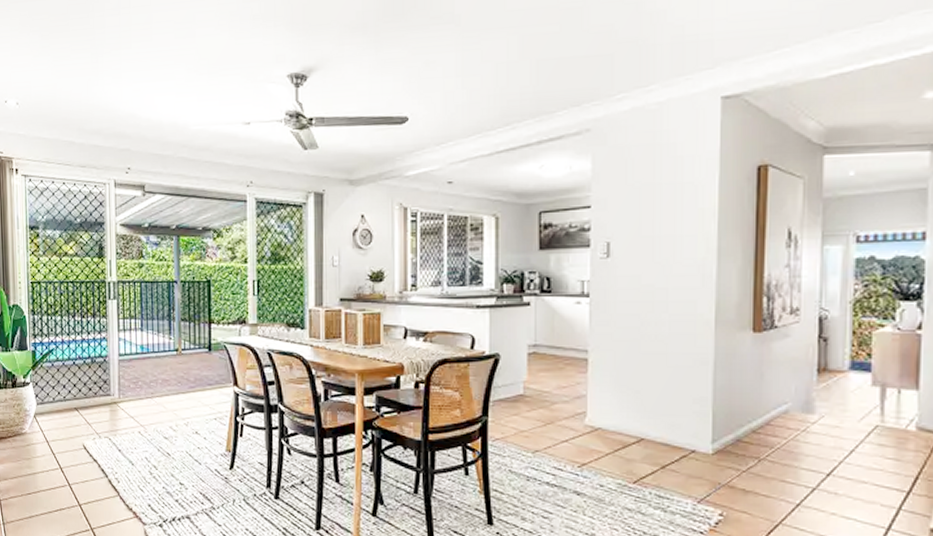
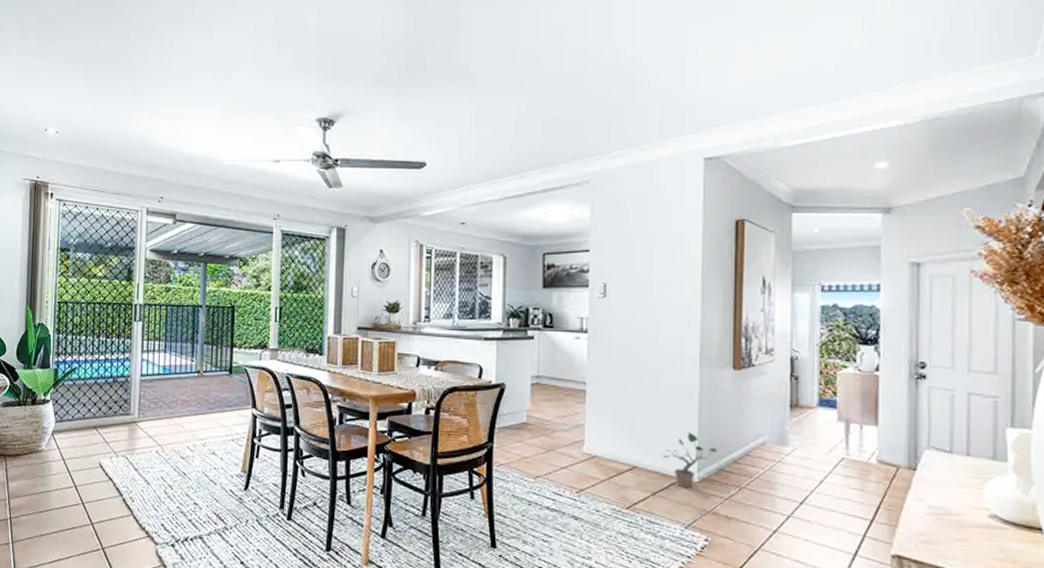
potted plant: none [671,401,734,460] -> present [661,432,717,487]

